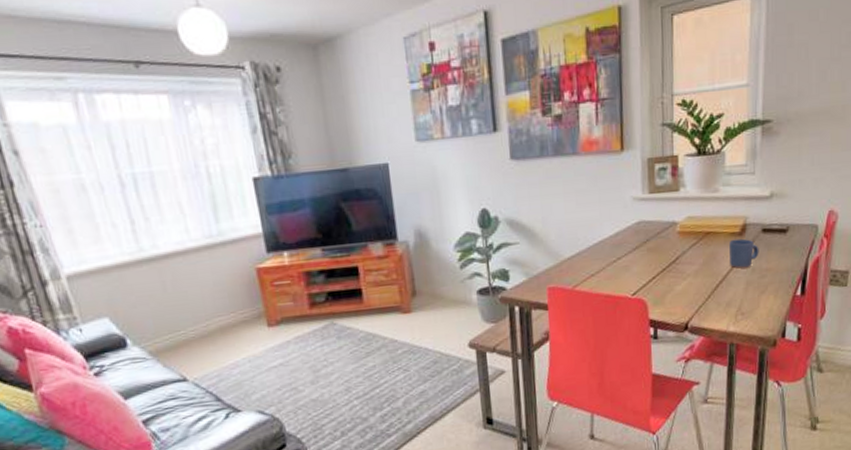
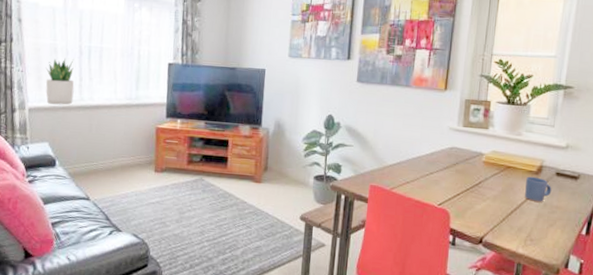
planter: none [77,195,129,265] -> present [46,57,75,105]

